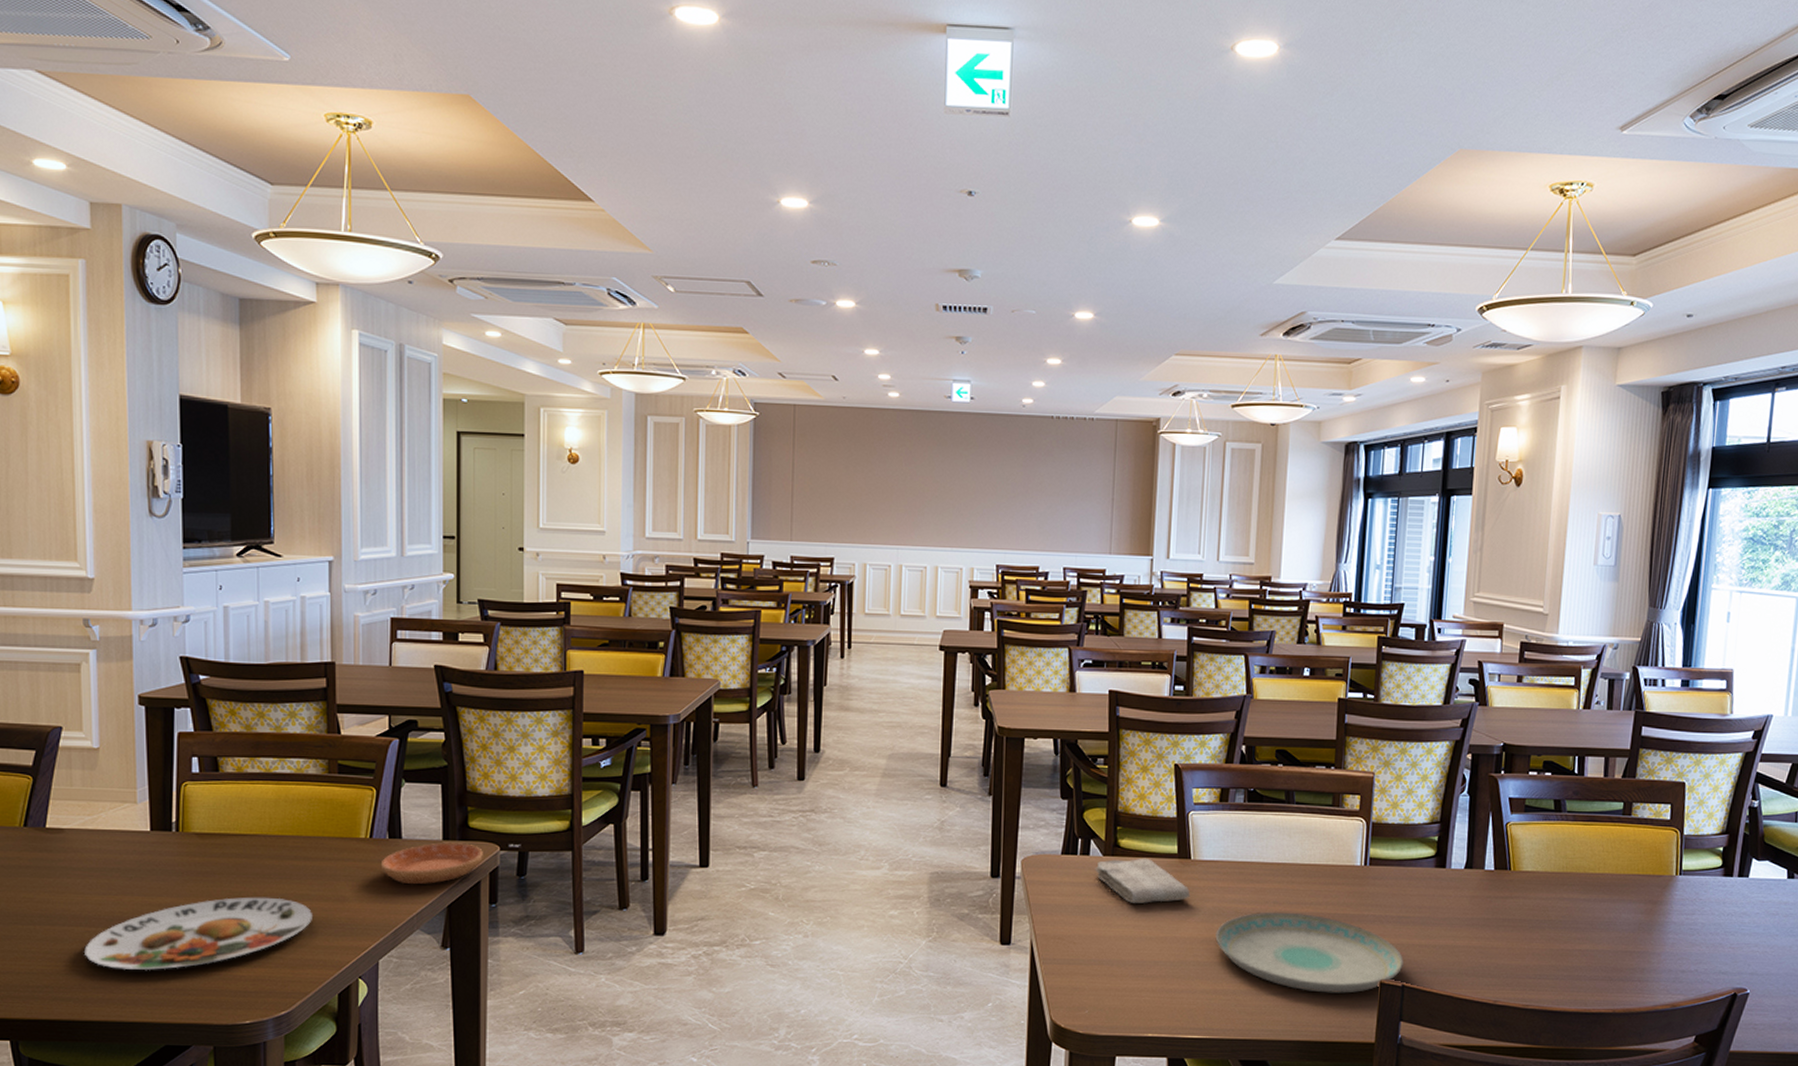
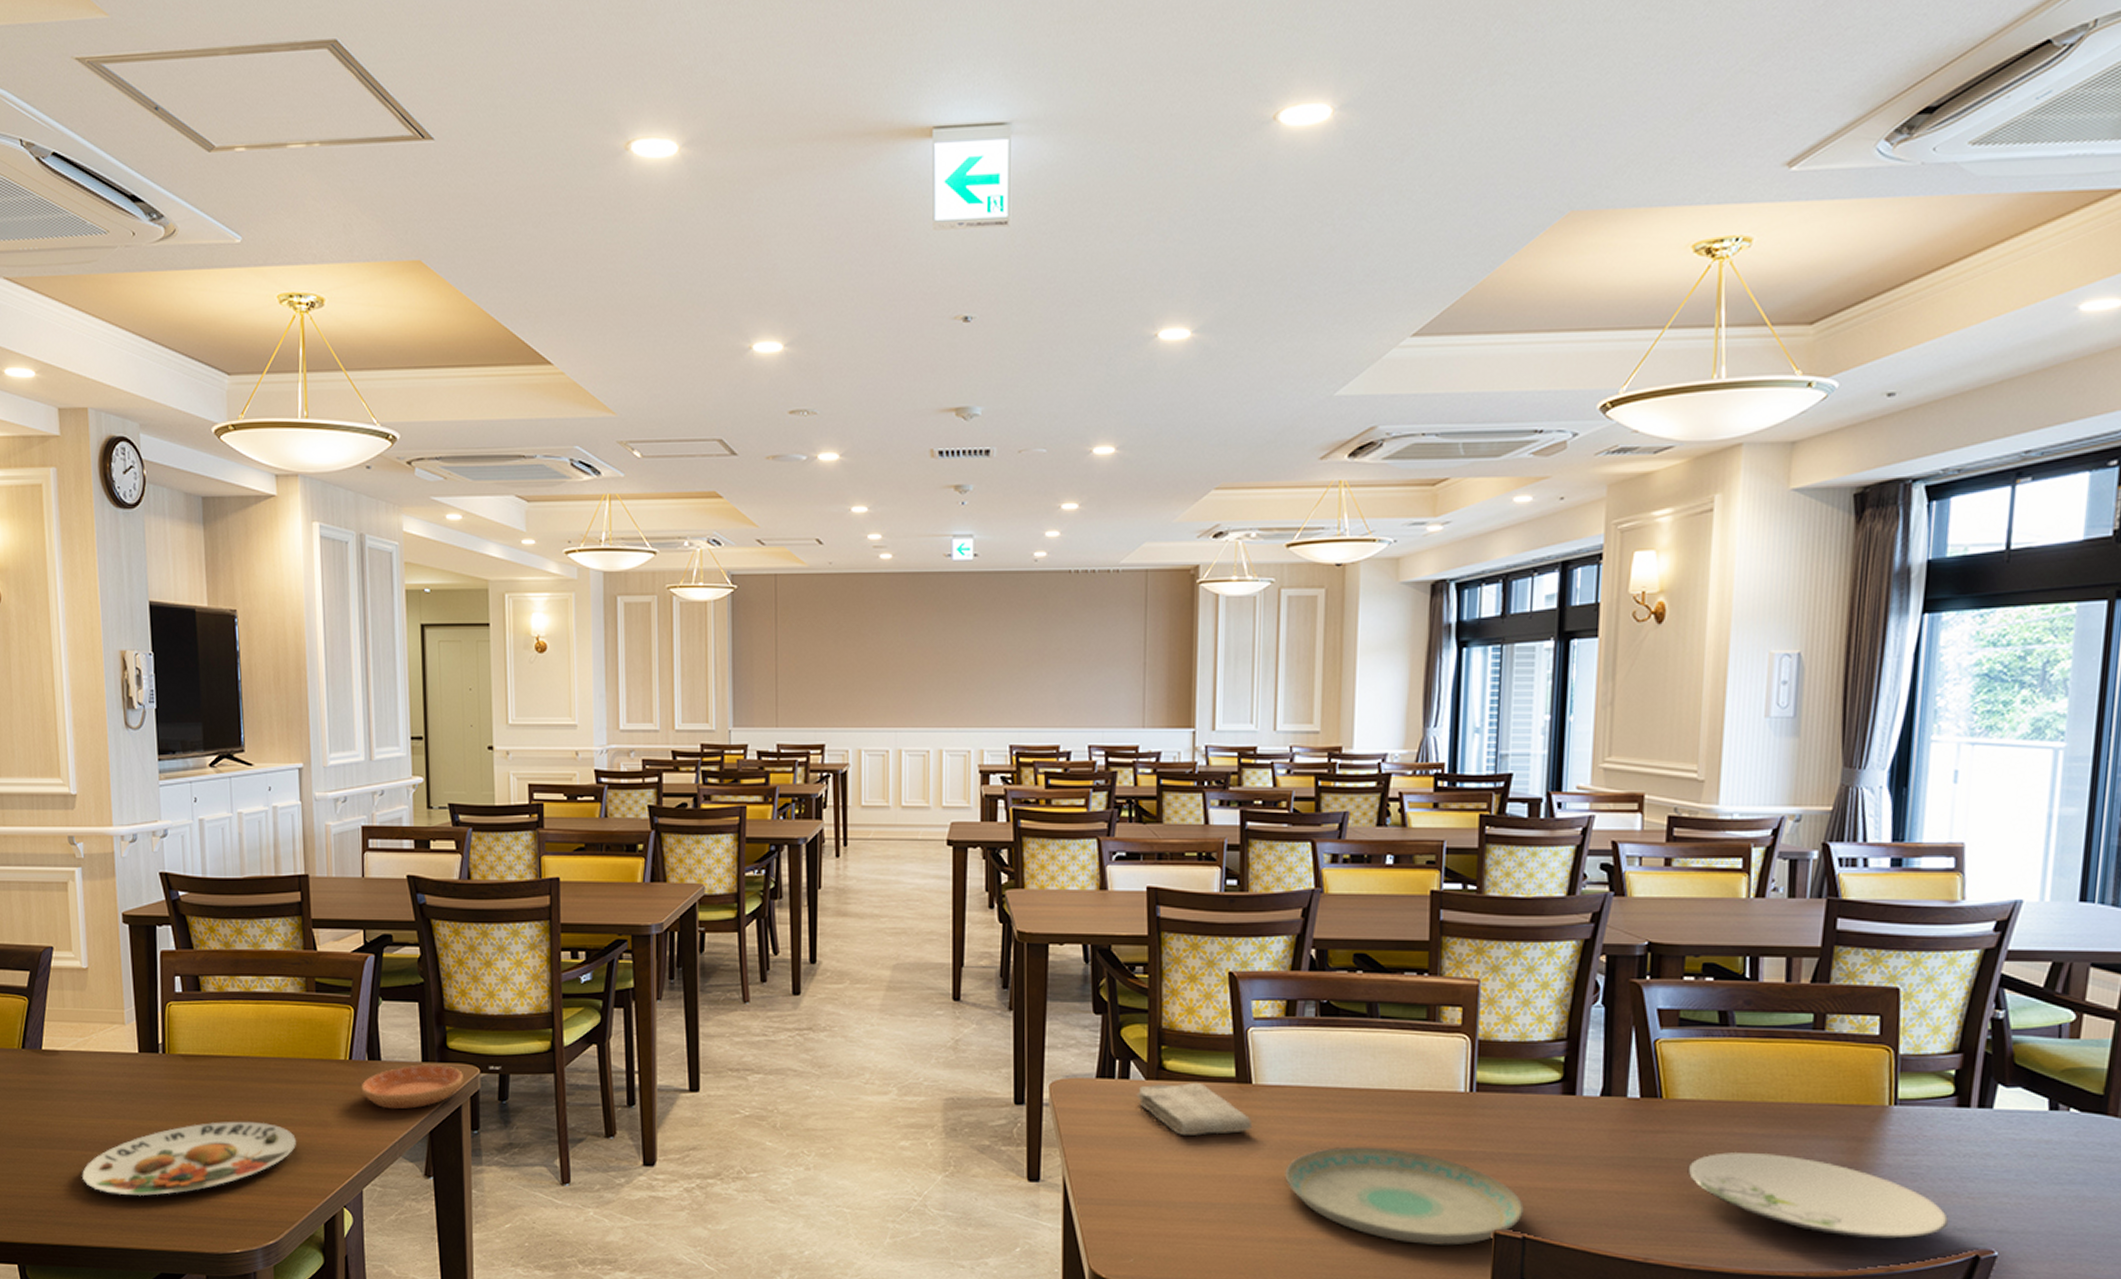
plate: none [1528,913,1715,982] -> present [1687,1151,1948,1240]

